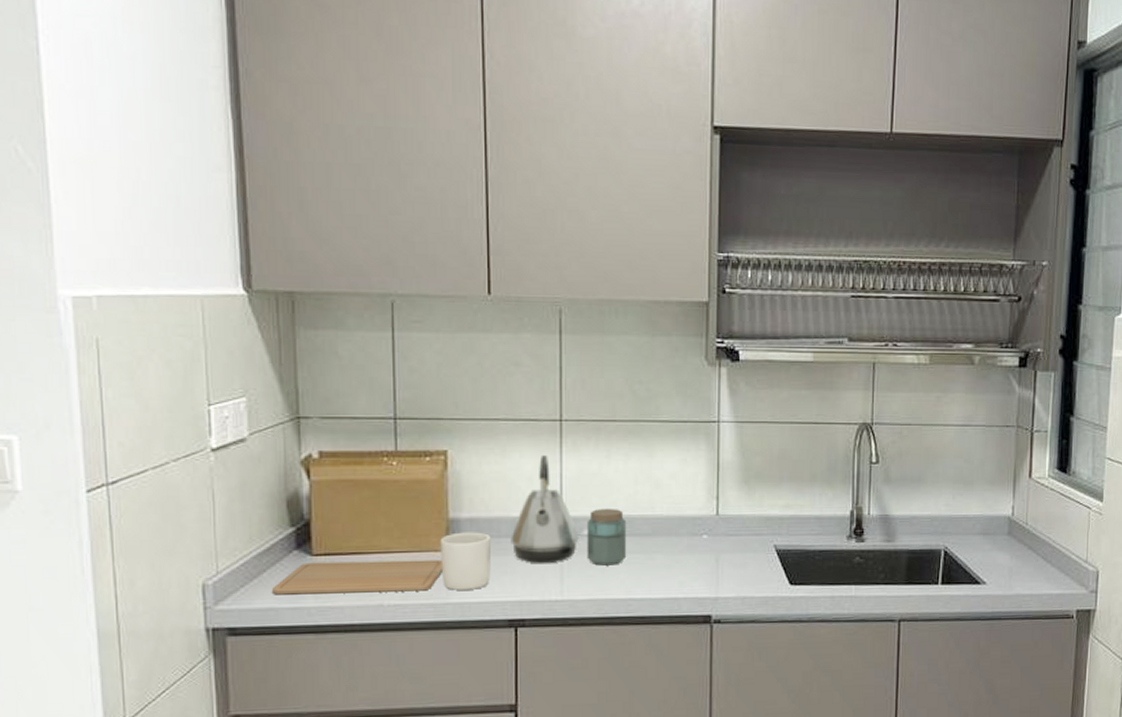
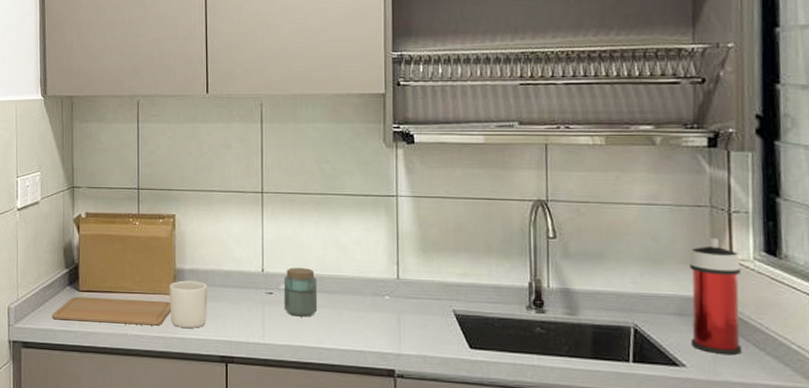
kettle: present [510,455,579,563] -> none [222,221,277,311]
spray can: none [991,457,1037,569] -> present [689,237,742,355]

